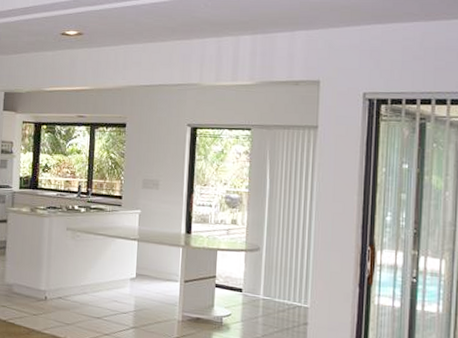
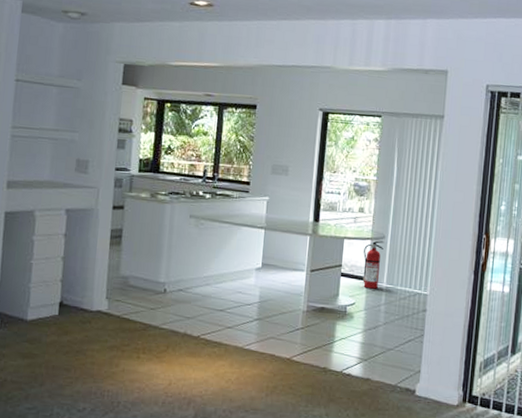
fire extinguisher: none [238,252,259,301] -> present [362,240,384,289]

